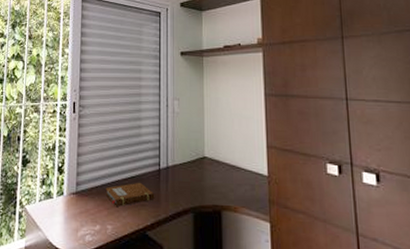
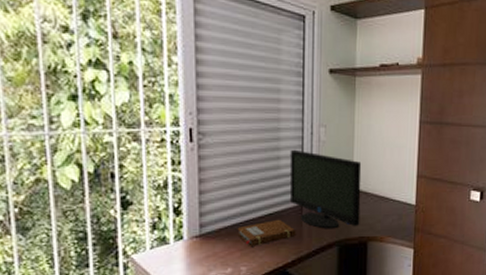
monitor: none [149,119,213,195] -> present [289,149,362,229]

